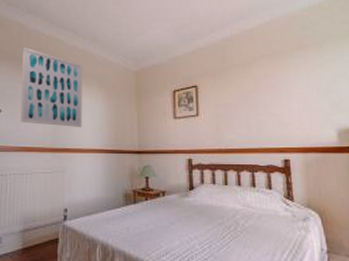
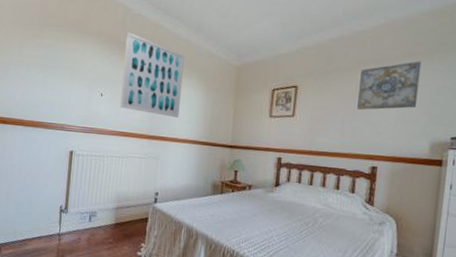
wall art: none [256,52,316,104] -> present [357,61,422,110]

